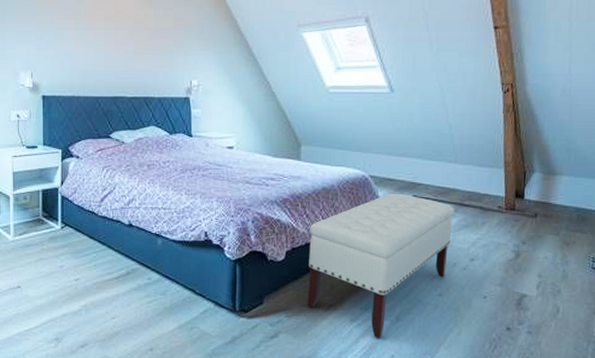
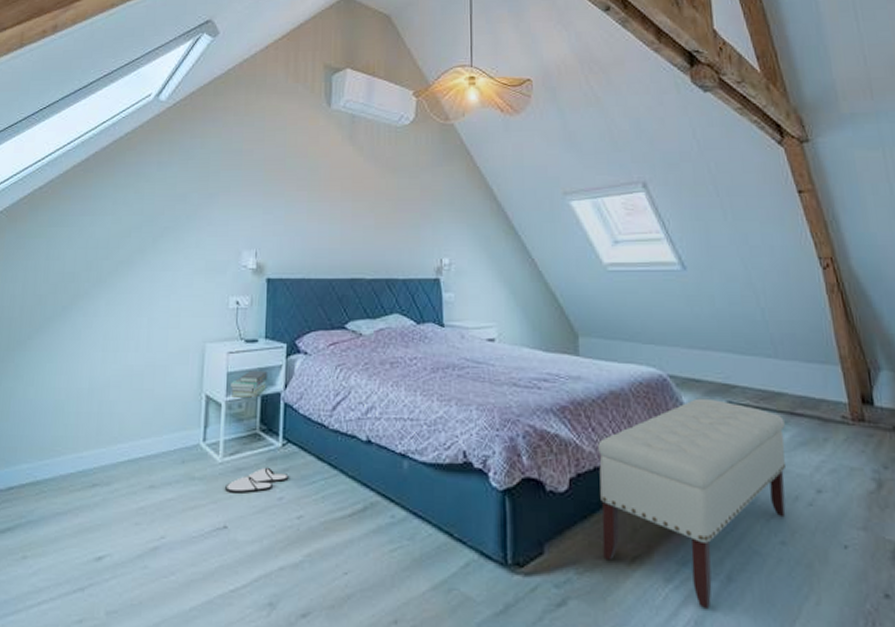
books: none [17,170,47,192] -> present [231,370,268,398]
slippers: none [17,244,67,263] -> present [225,467,289,493]

